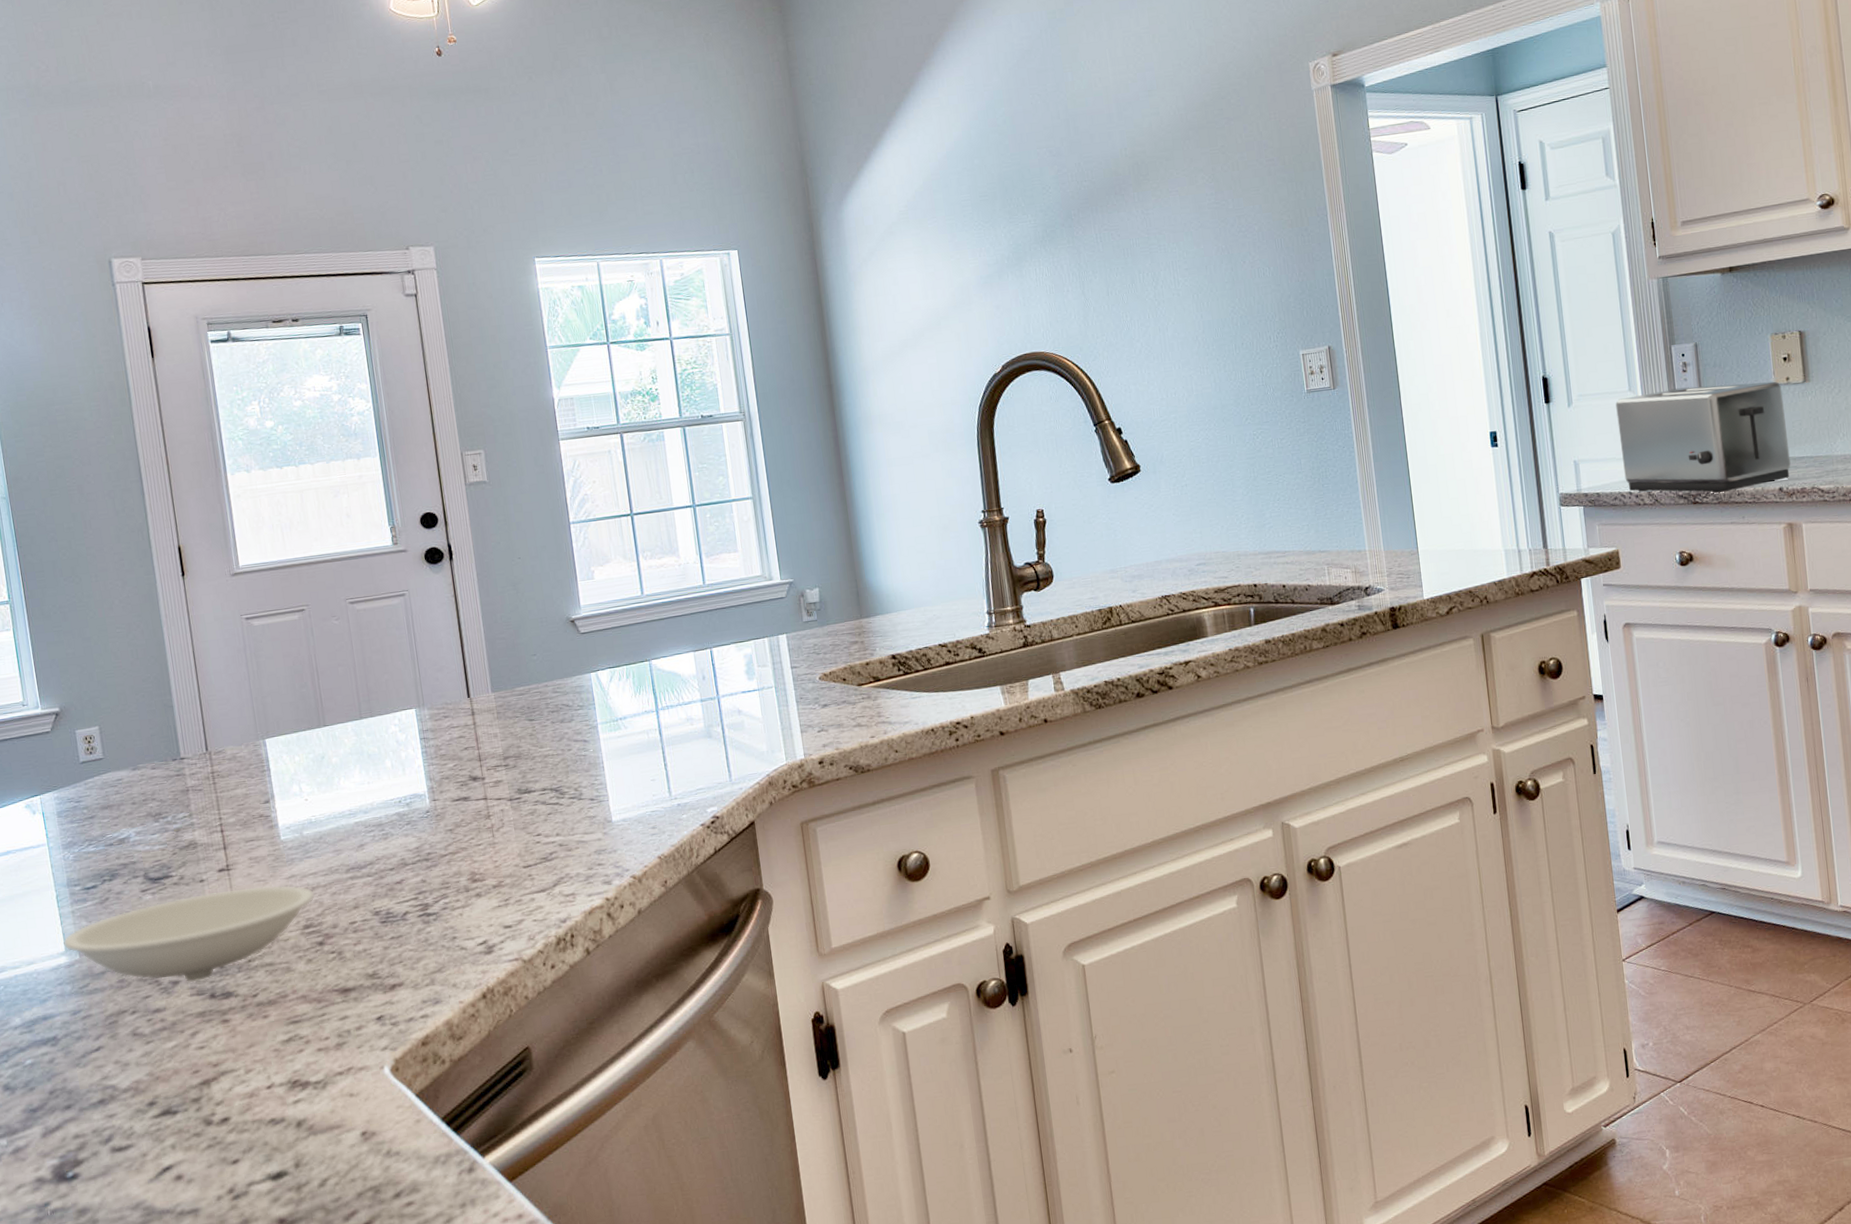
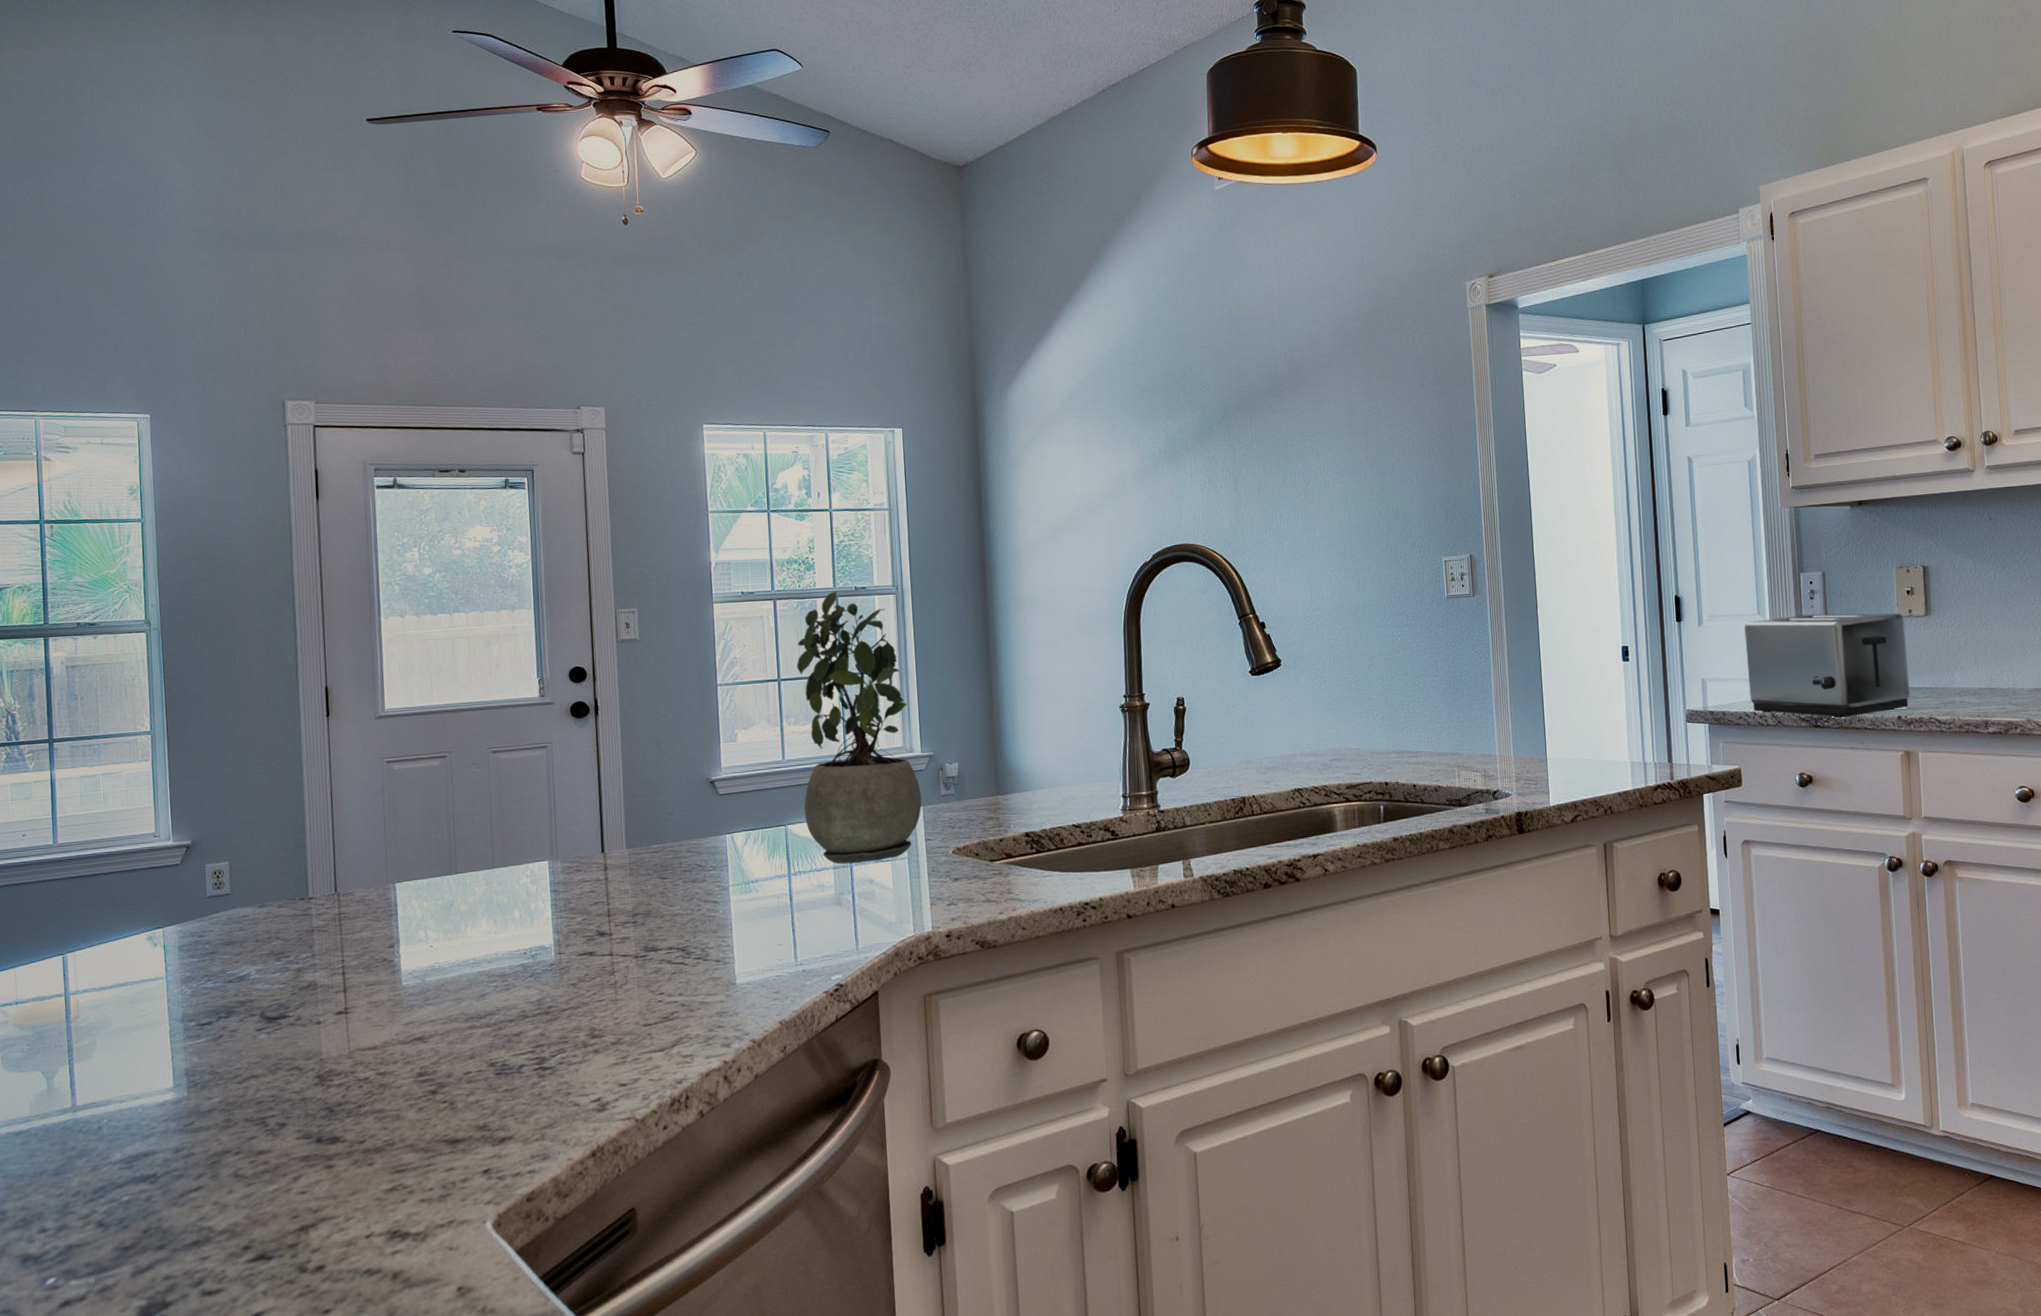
dish: present [63,885,315,983] -> none [172,1031,431,1126]
potted plant: none [648,421,785,697] -> present [797,592,922,864]

